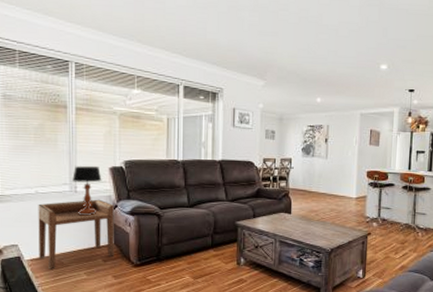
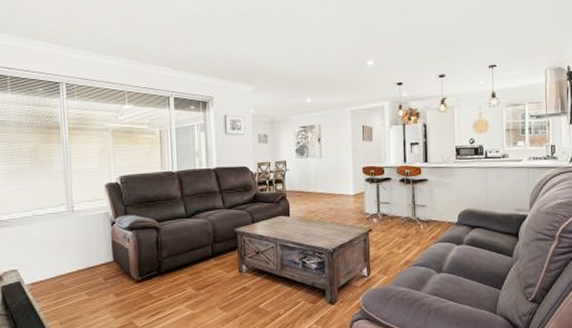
side table: present [38,199,114,269] -> none [36,217,115,292]
table lamp: present [72,165,102,216] -> none [69,183,99,235]

